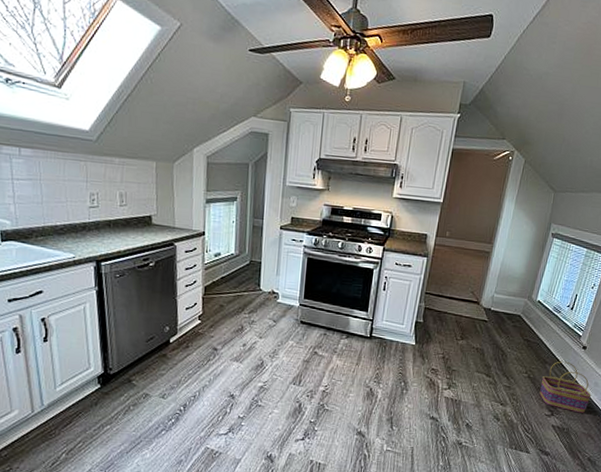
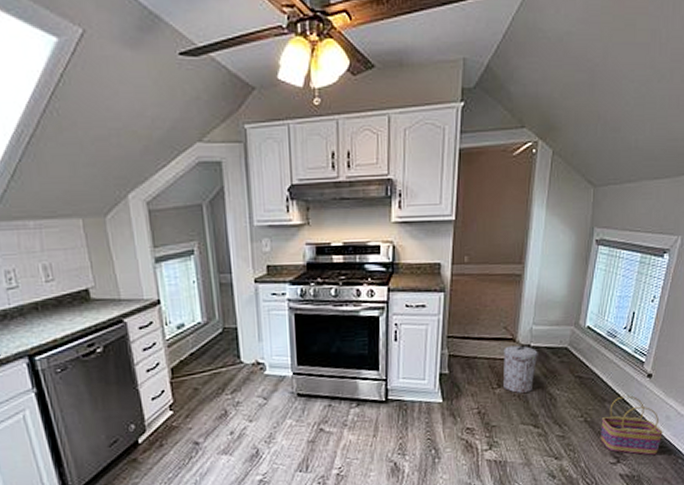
trash can: none [465,307,497,348] -> present [502,345,538,394]

